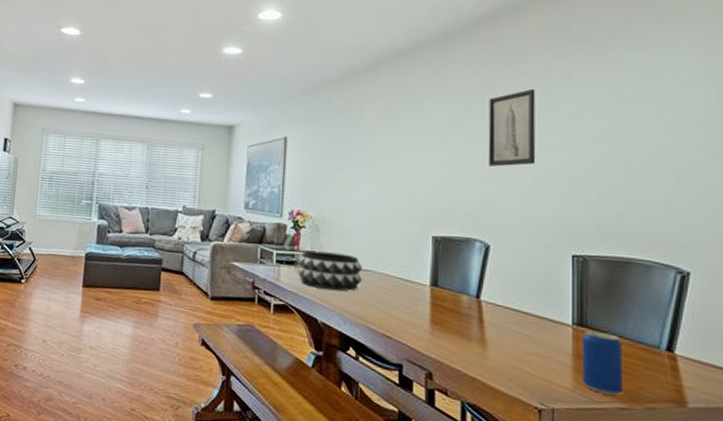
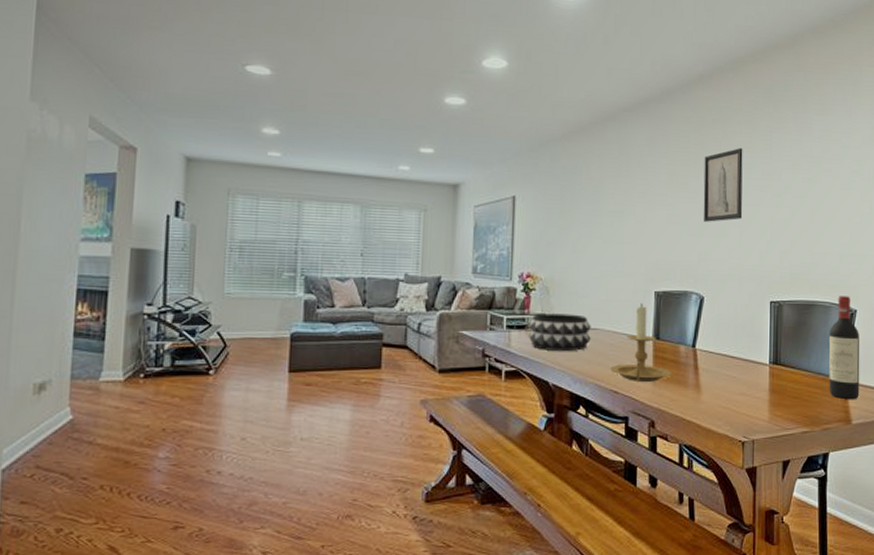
candle holder: none [383,247,453,331] -> present [610,303,672,382]
beverage can: present [581,331,624,396] -> none [776,368,807,421]
wine bottle: none [653,254,698,378] -> present [829,296,860,399]

